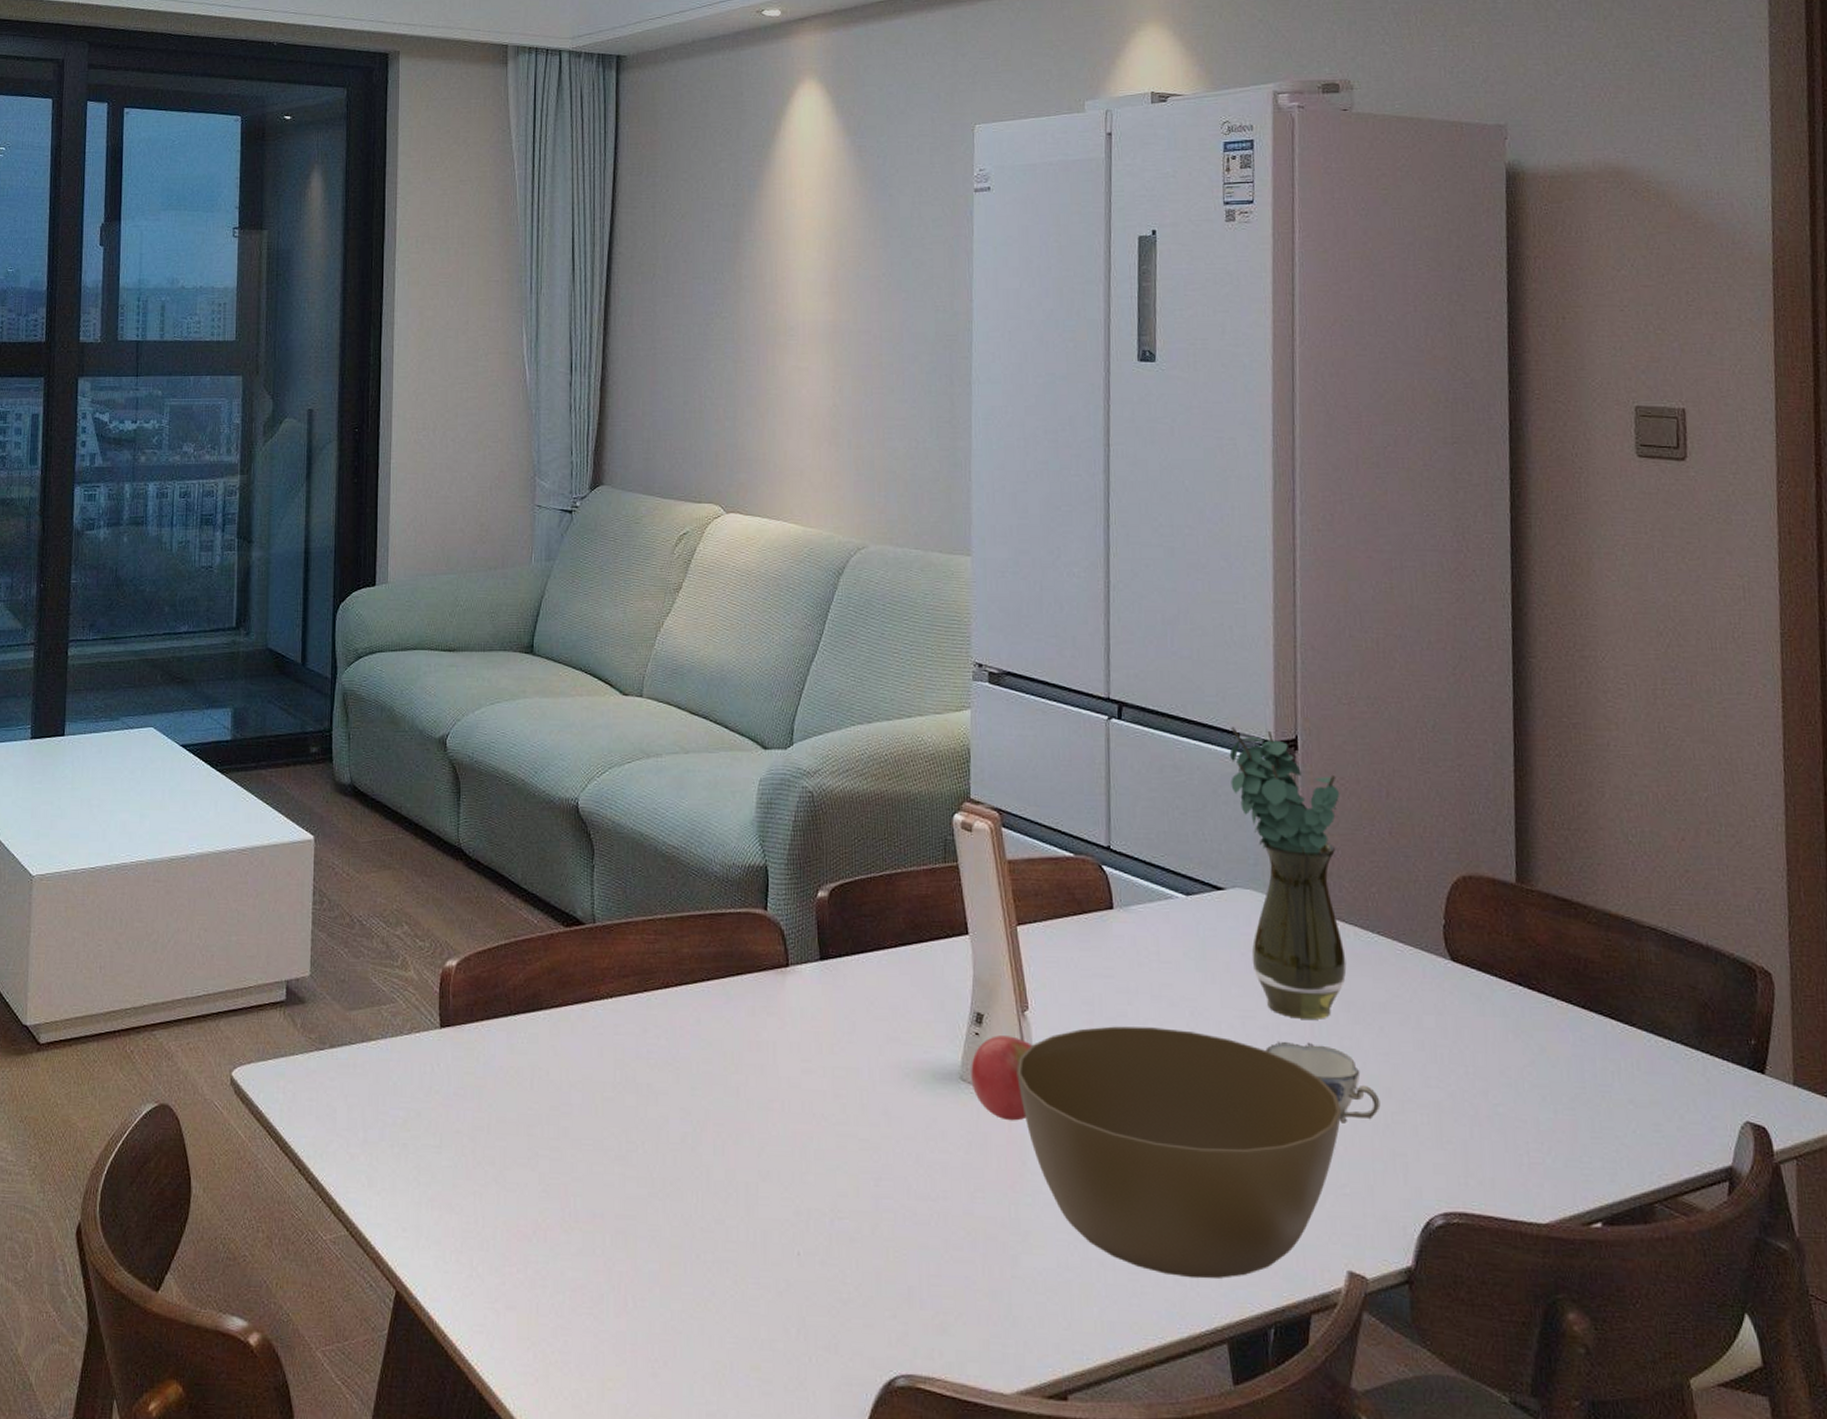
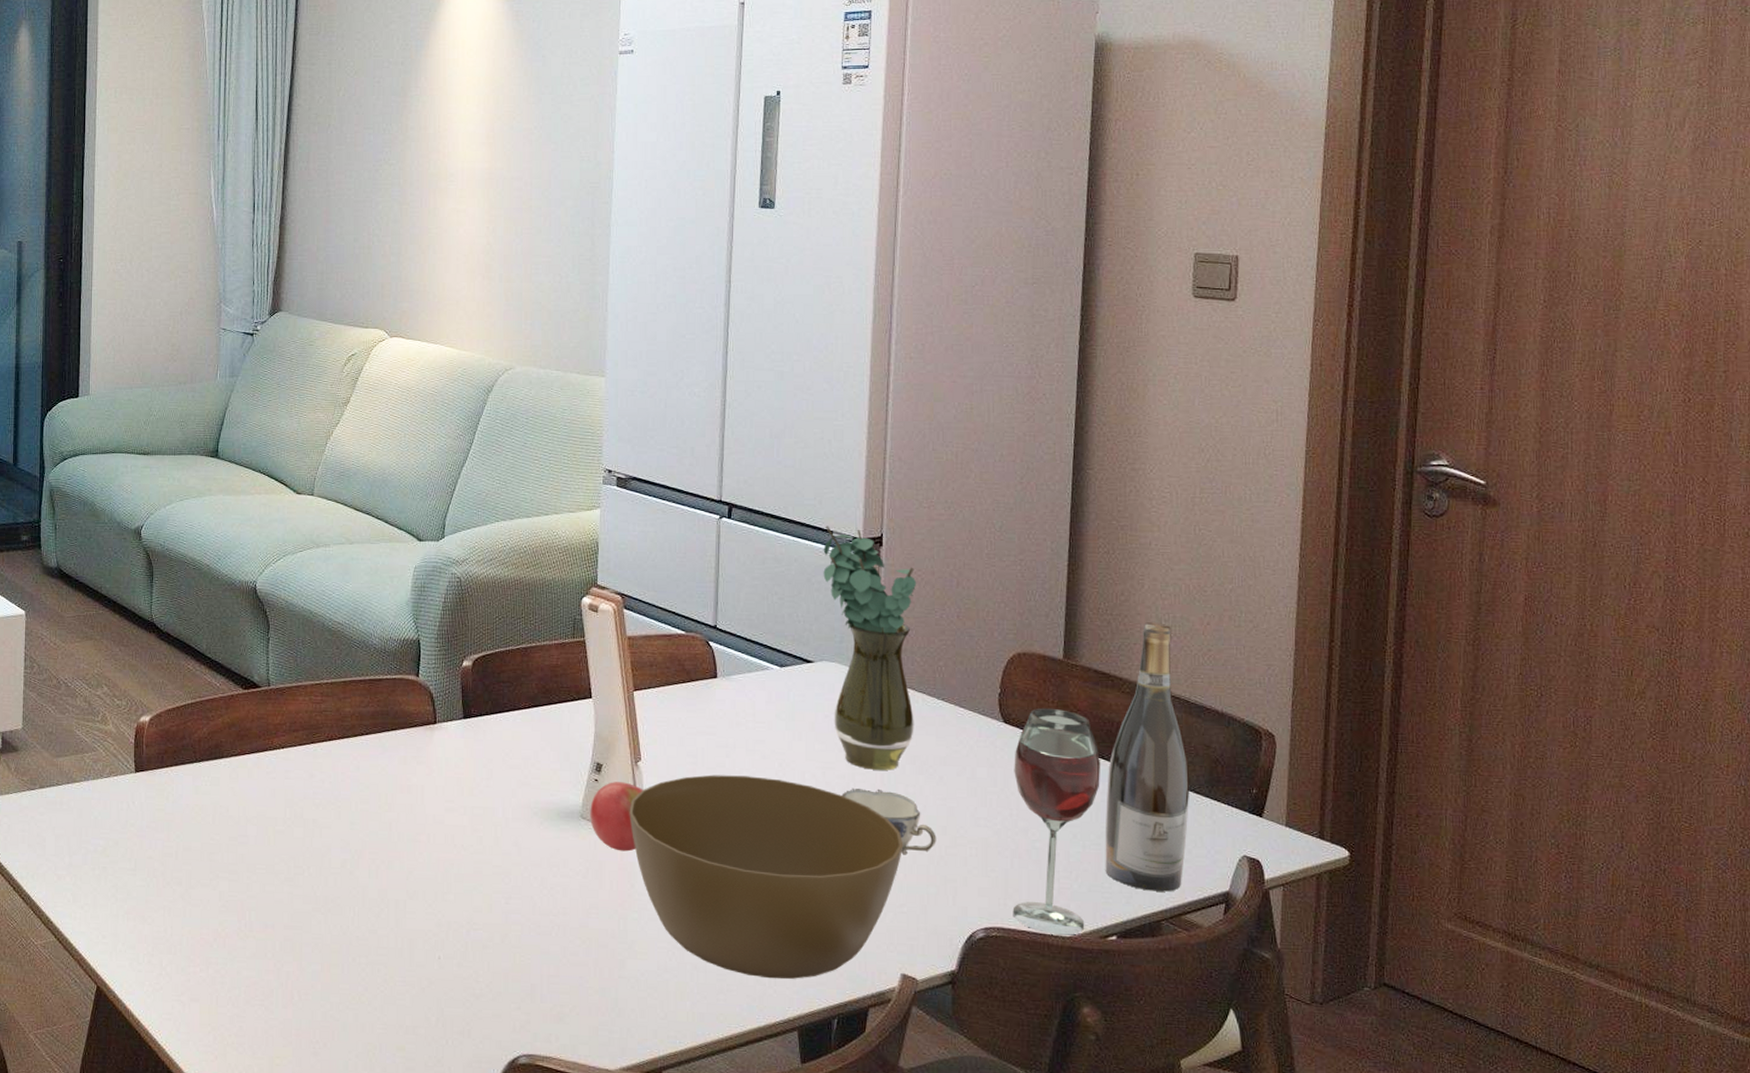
wineglass: none [1466,942,1570,1222] -> present [1012,708,1100,935]
wine bottle: none [1577,838,1677,1167] -> present [1105,622,1190,892]

